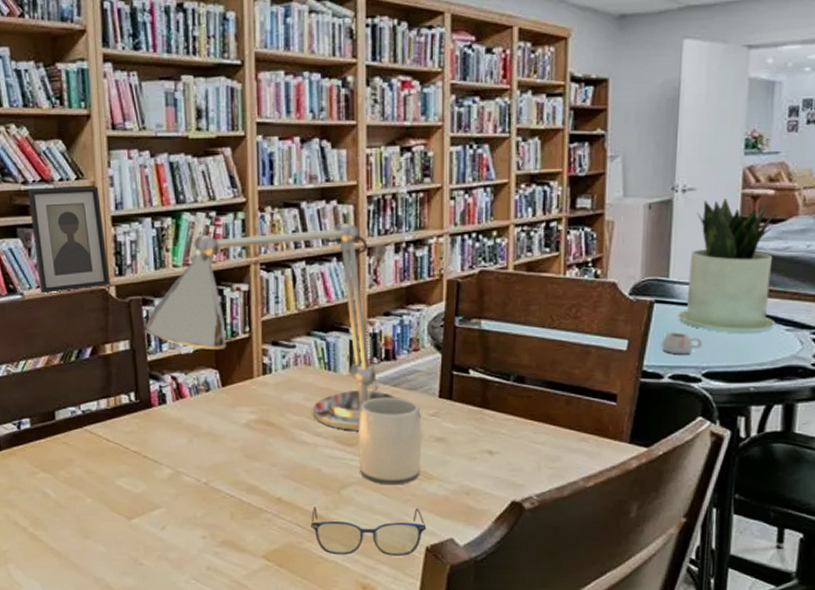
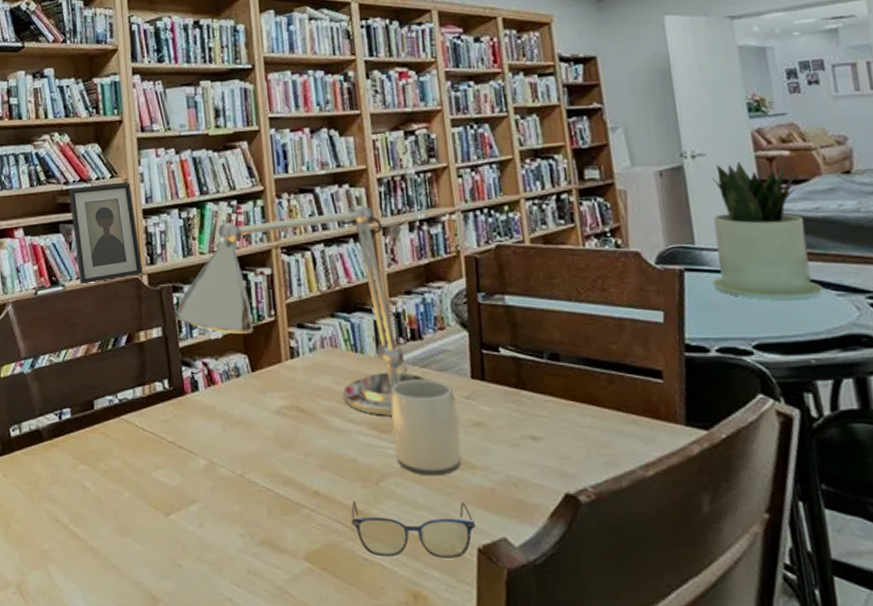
cup: present [661,332,703,355] -> none [700,301,746,326]

